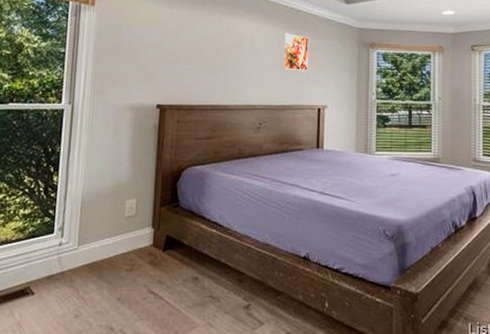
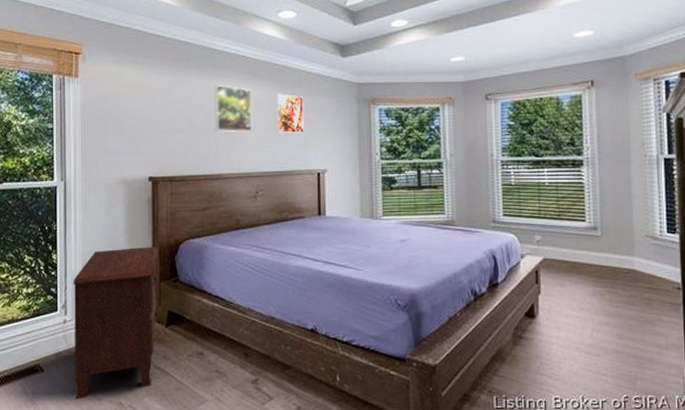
nightstand: none [65,171,162,323] -> present [73,246,159,399]
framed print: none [224,21,261,67] -> present [214,85,252,132]

